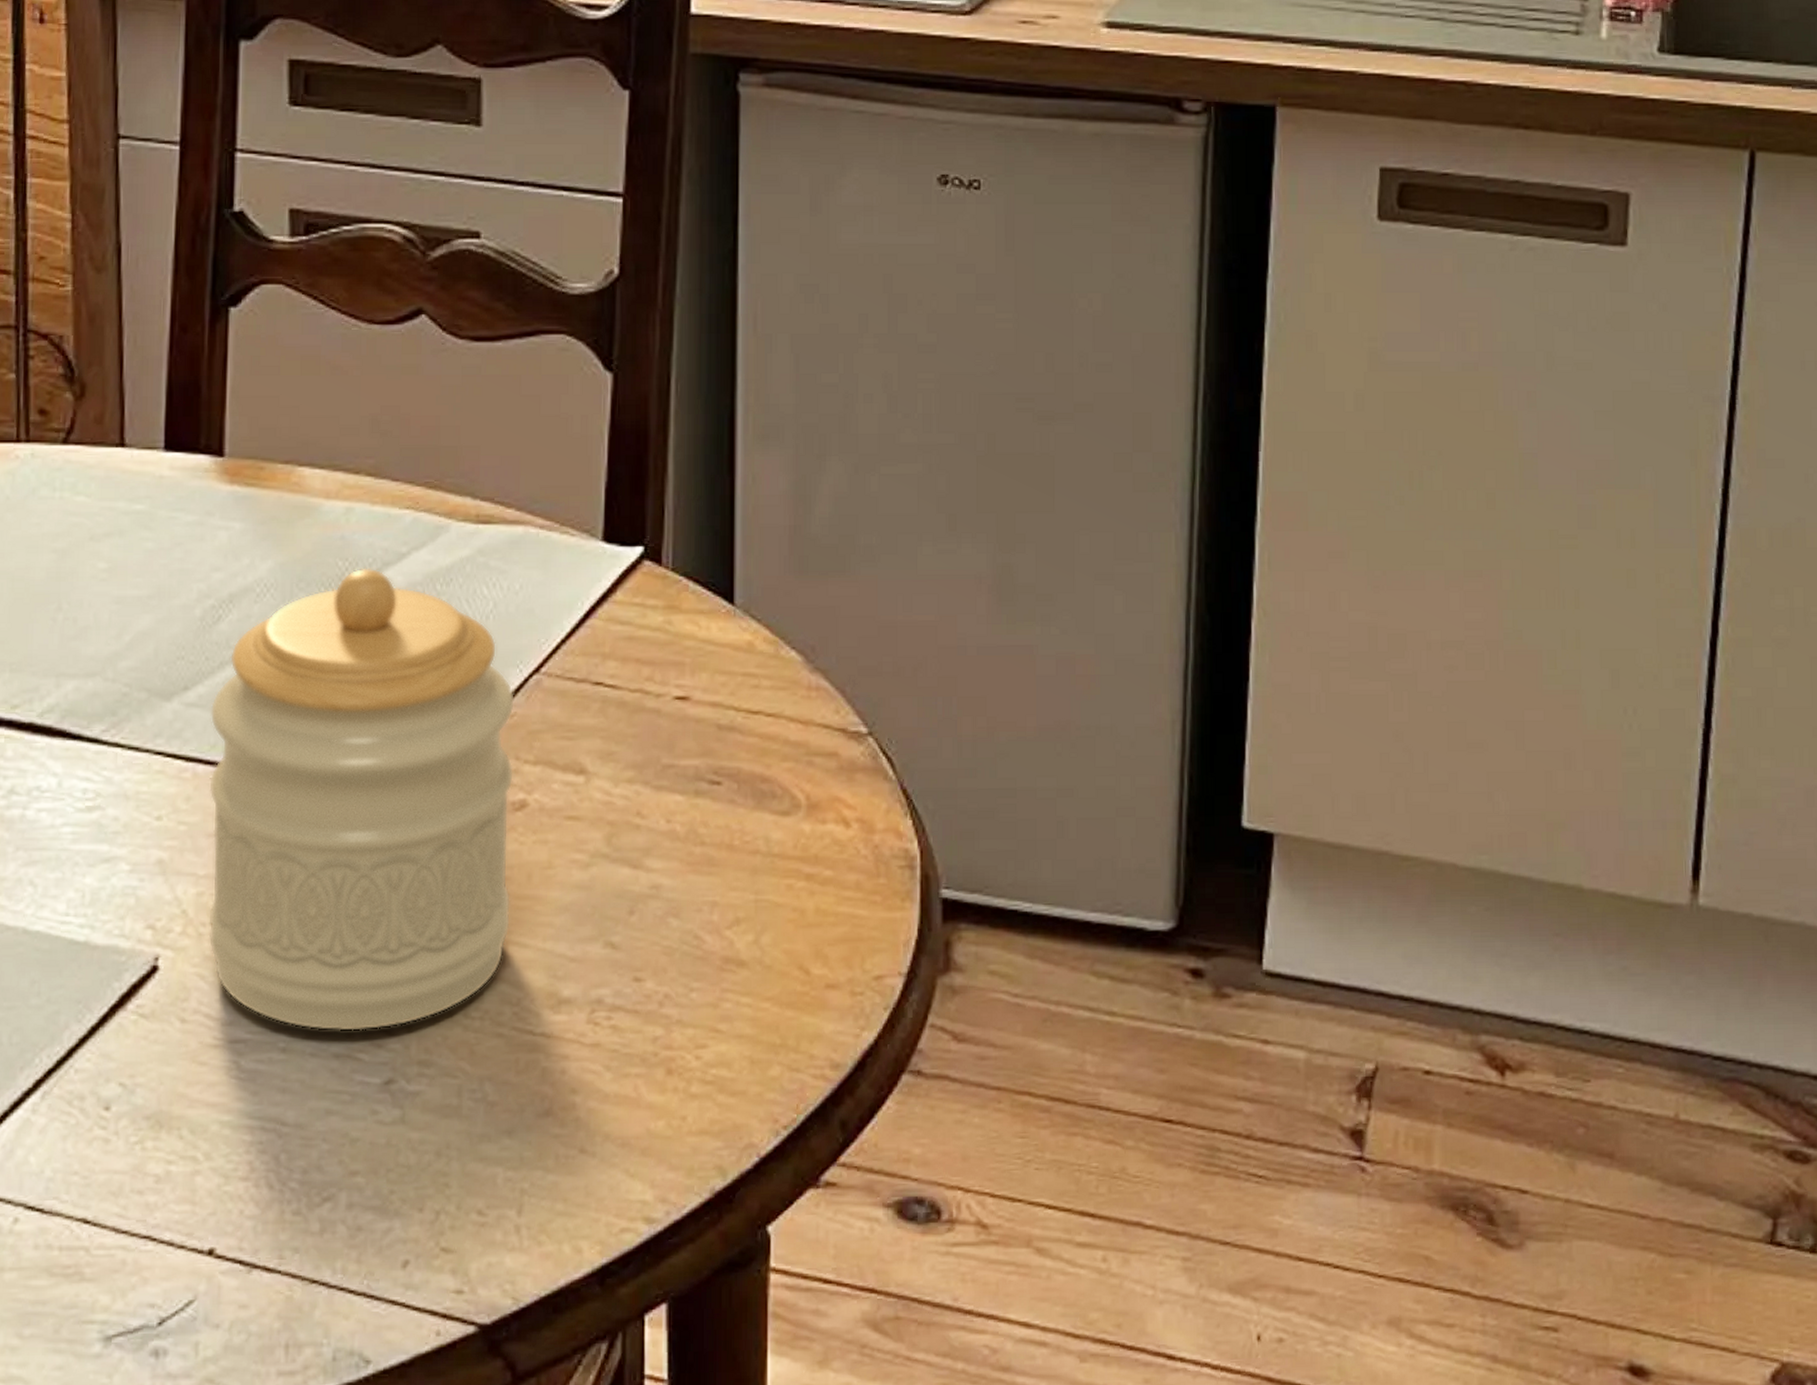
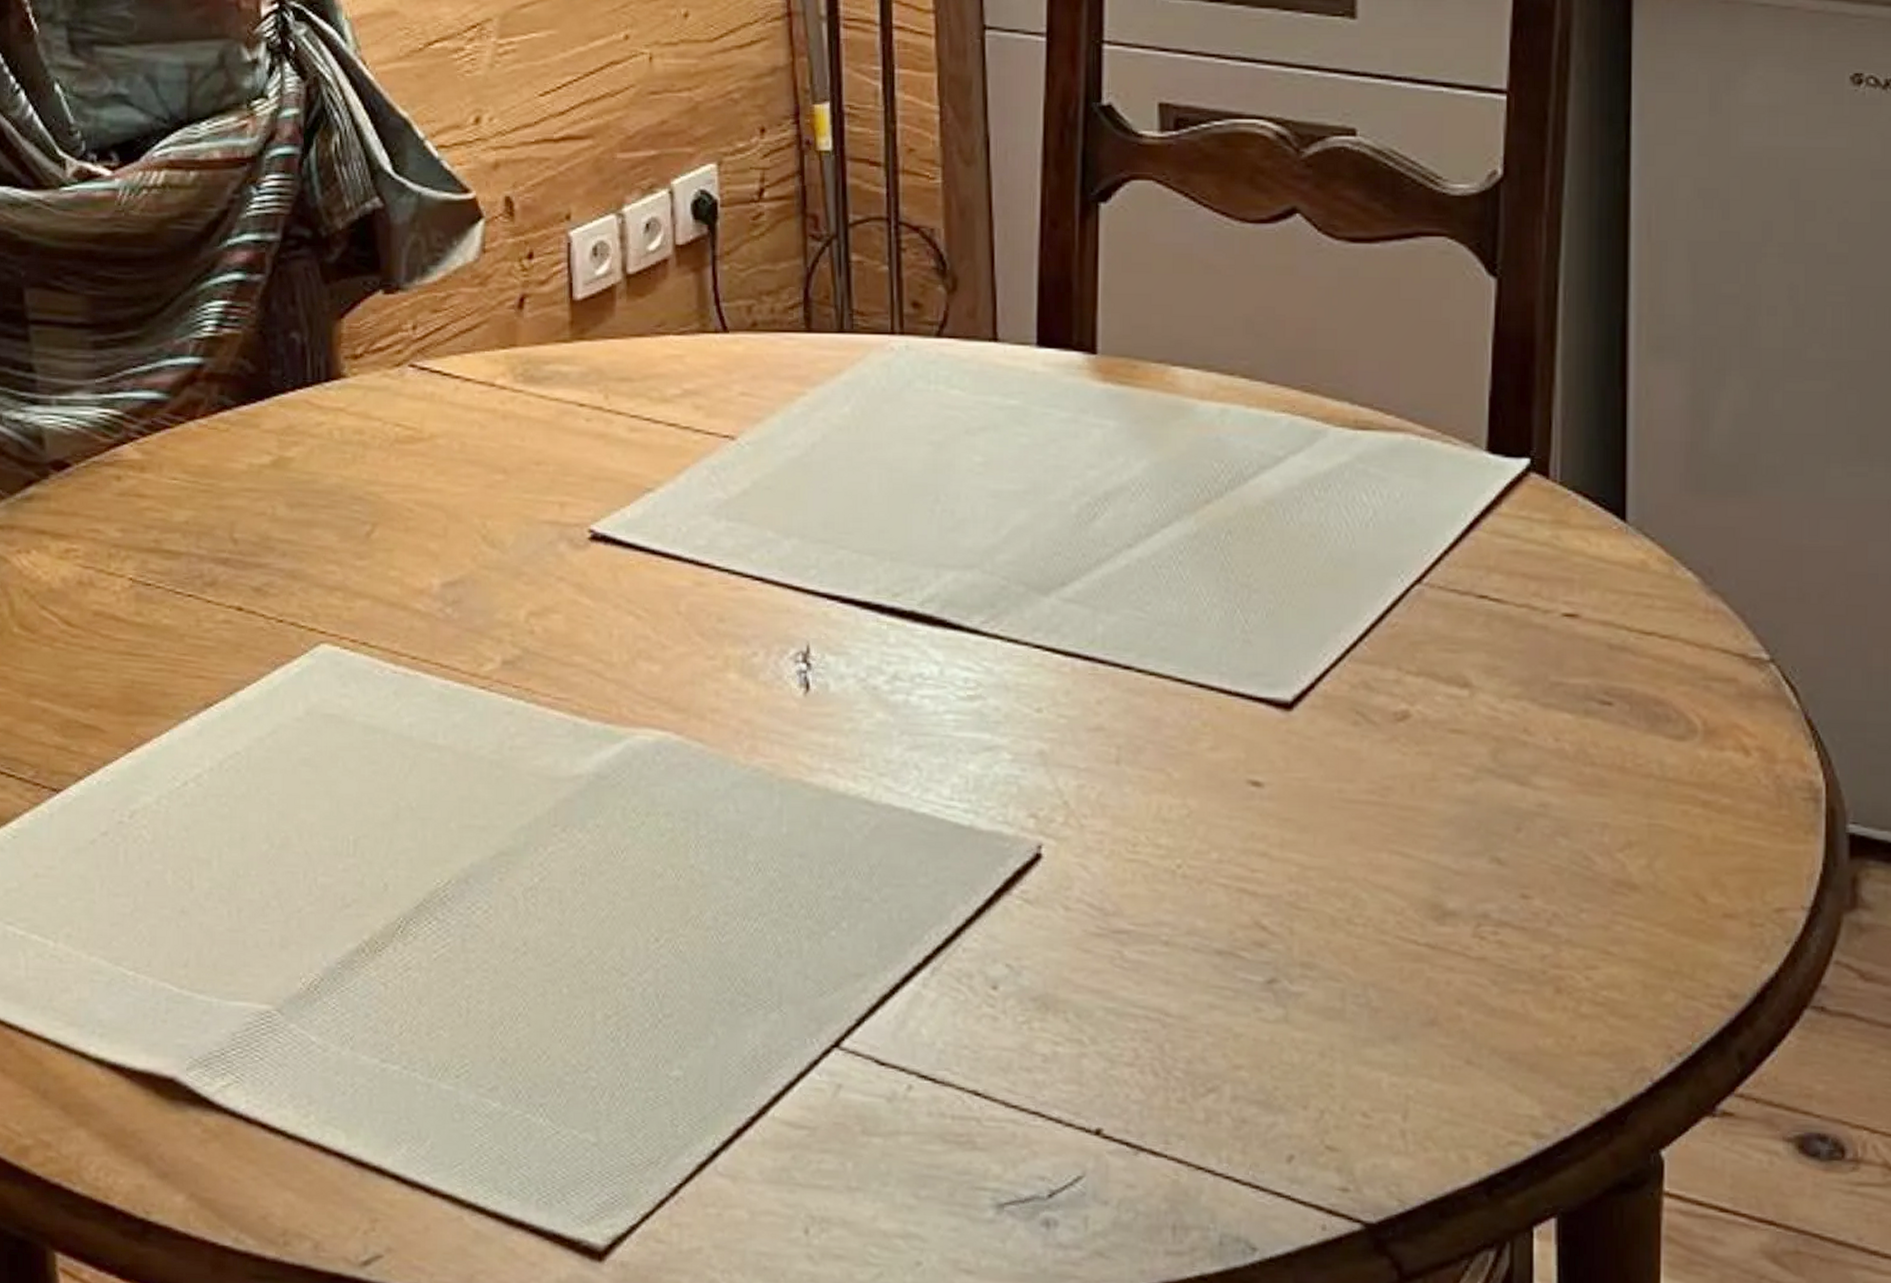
jar: present [208,568,516,1031] -> none [1087,470,1397,930]

